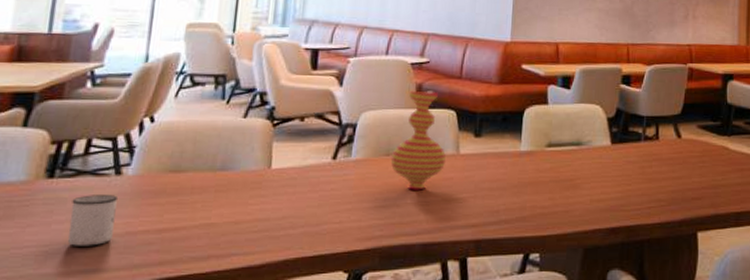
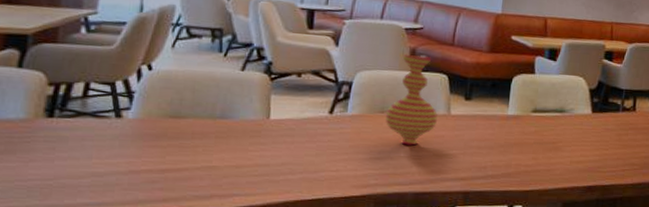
mug: present [67,195,117,246] -> none [71,135,119,182]

